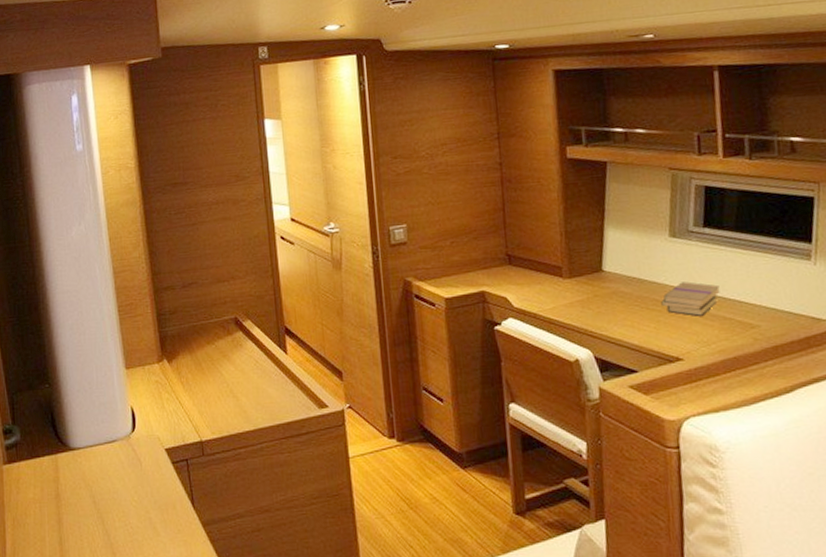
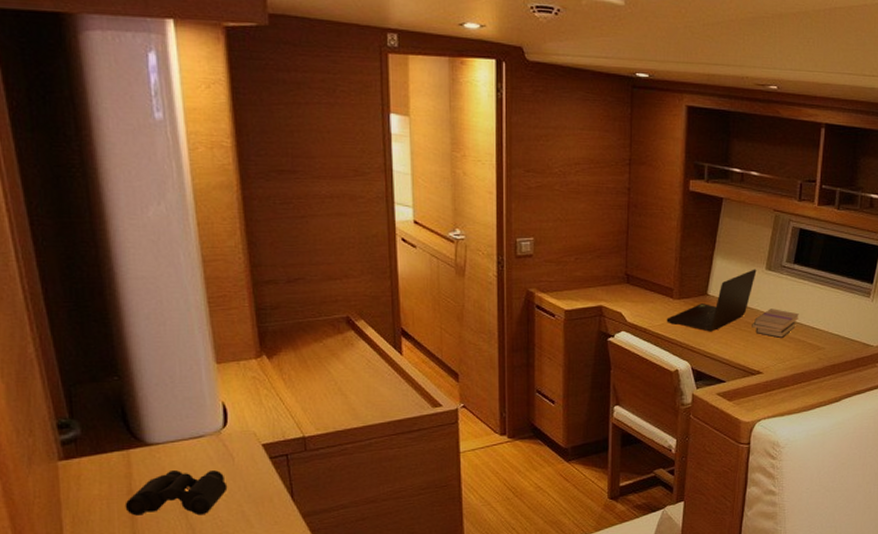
binoculars: none [53,475,137,521] -> present [125,470,228,516]
laptop: none [558,237,659,314] -> present [666,269,757,332]

